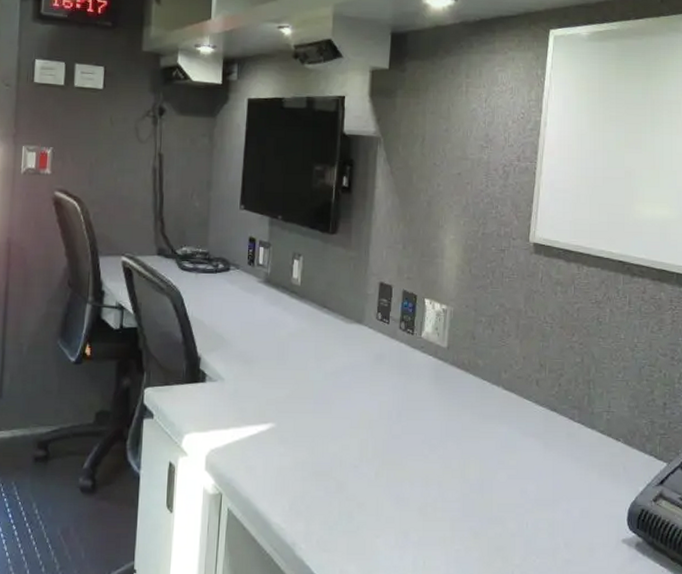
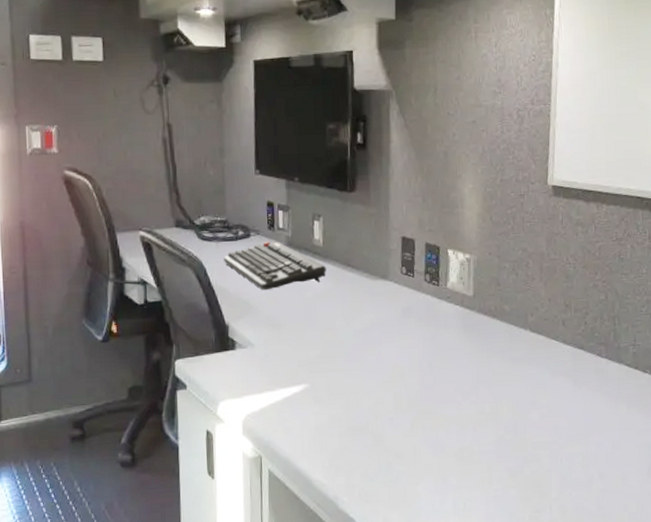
computer keyboard: none [202,276,302,325] -> present [224,241,326,291]

